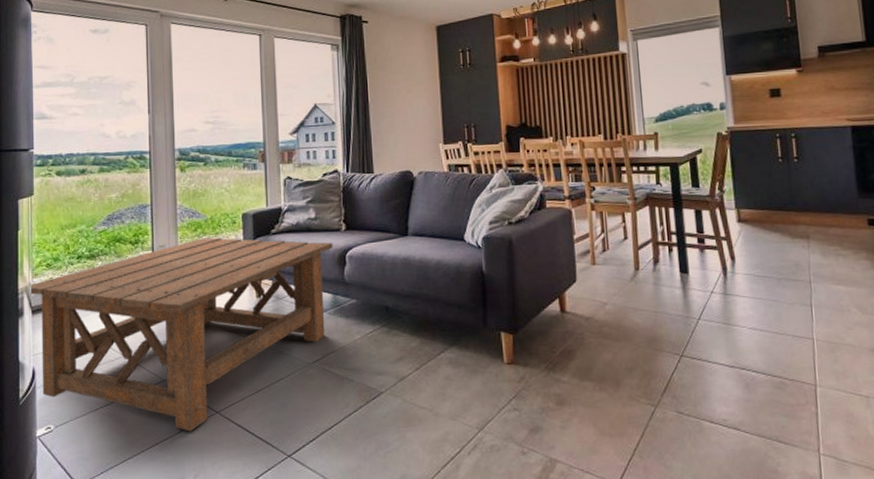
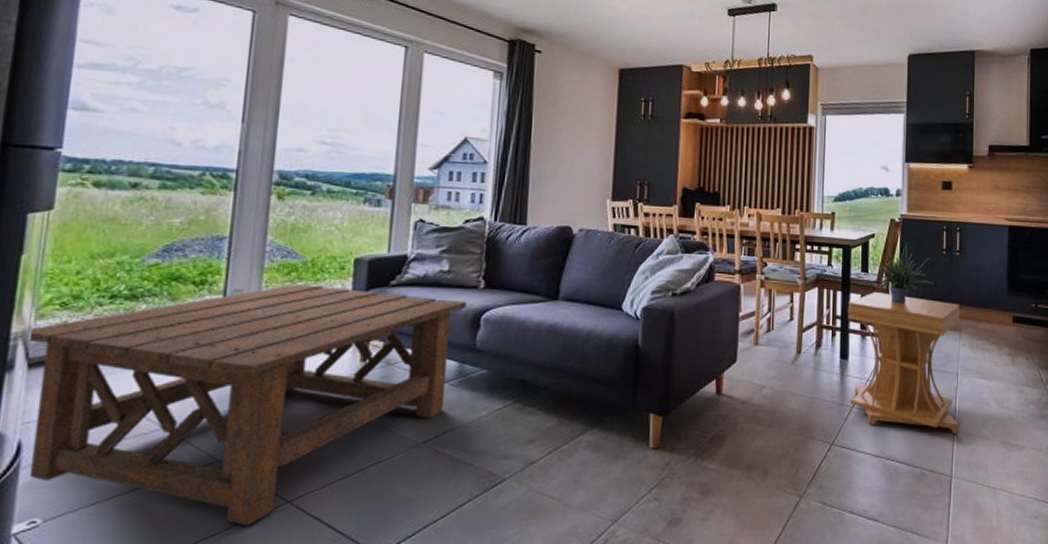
side table: none [681,205,819,343] -> present [847,292,961,435]
potted plant: none [703,155,773,216] -> present [871,243,935,304]

